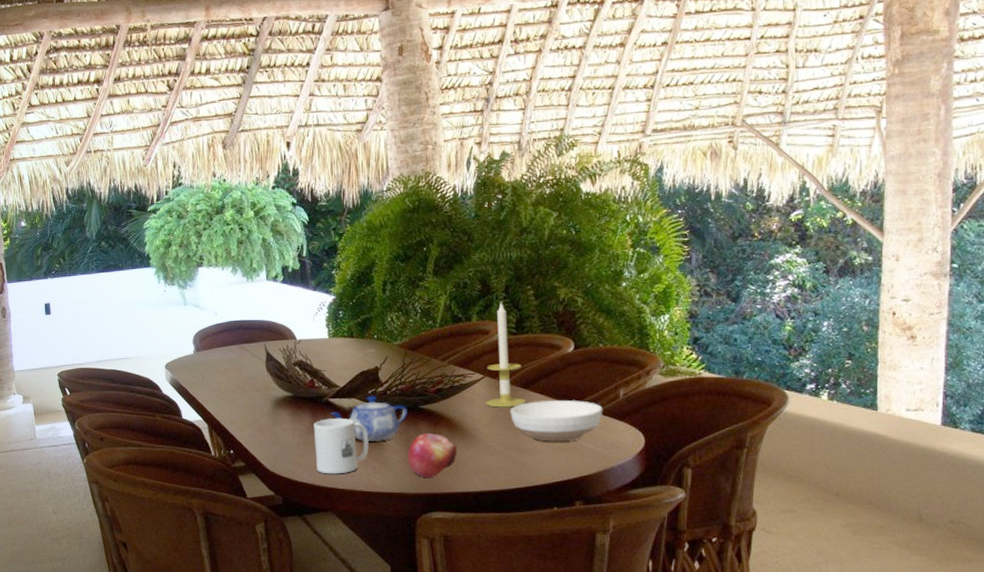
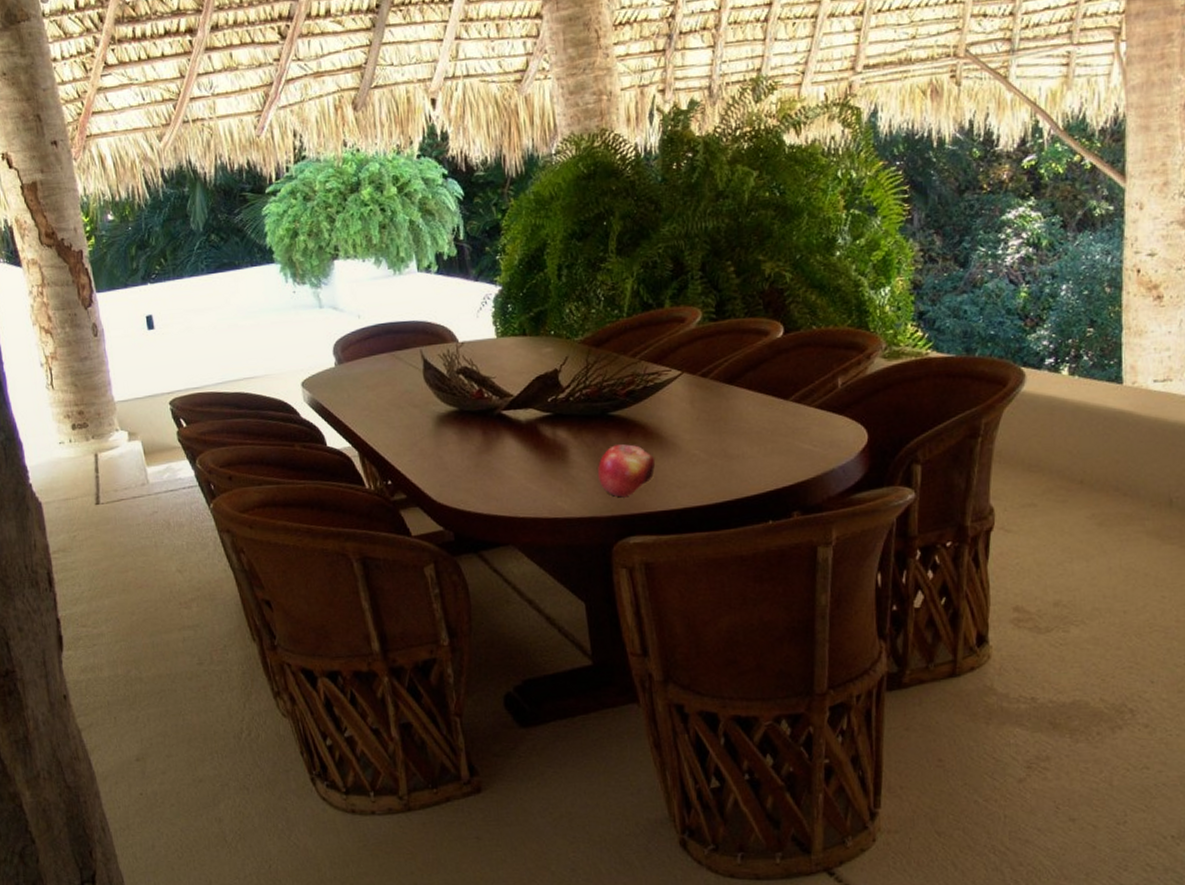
mug: present [313,417,369,474] -> none [485,432,552,501]
teapot: present [330,396,407,442] -> none [504,404,595,459]
candle: present [486,302,526,408] -> none [684,282,731,409]
bowl: present [510,400,603,442] -> none [714,394,820,445]

